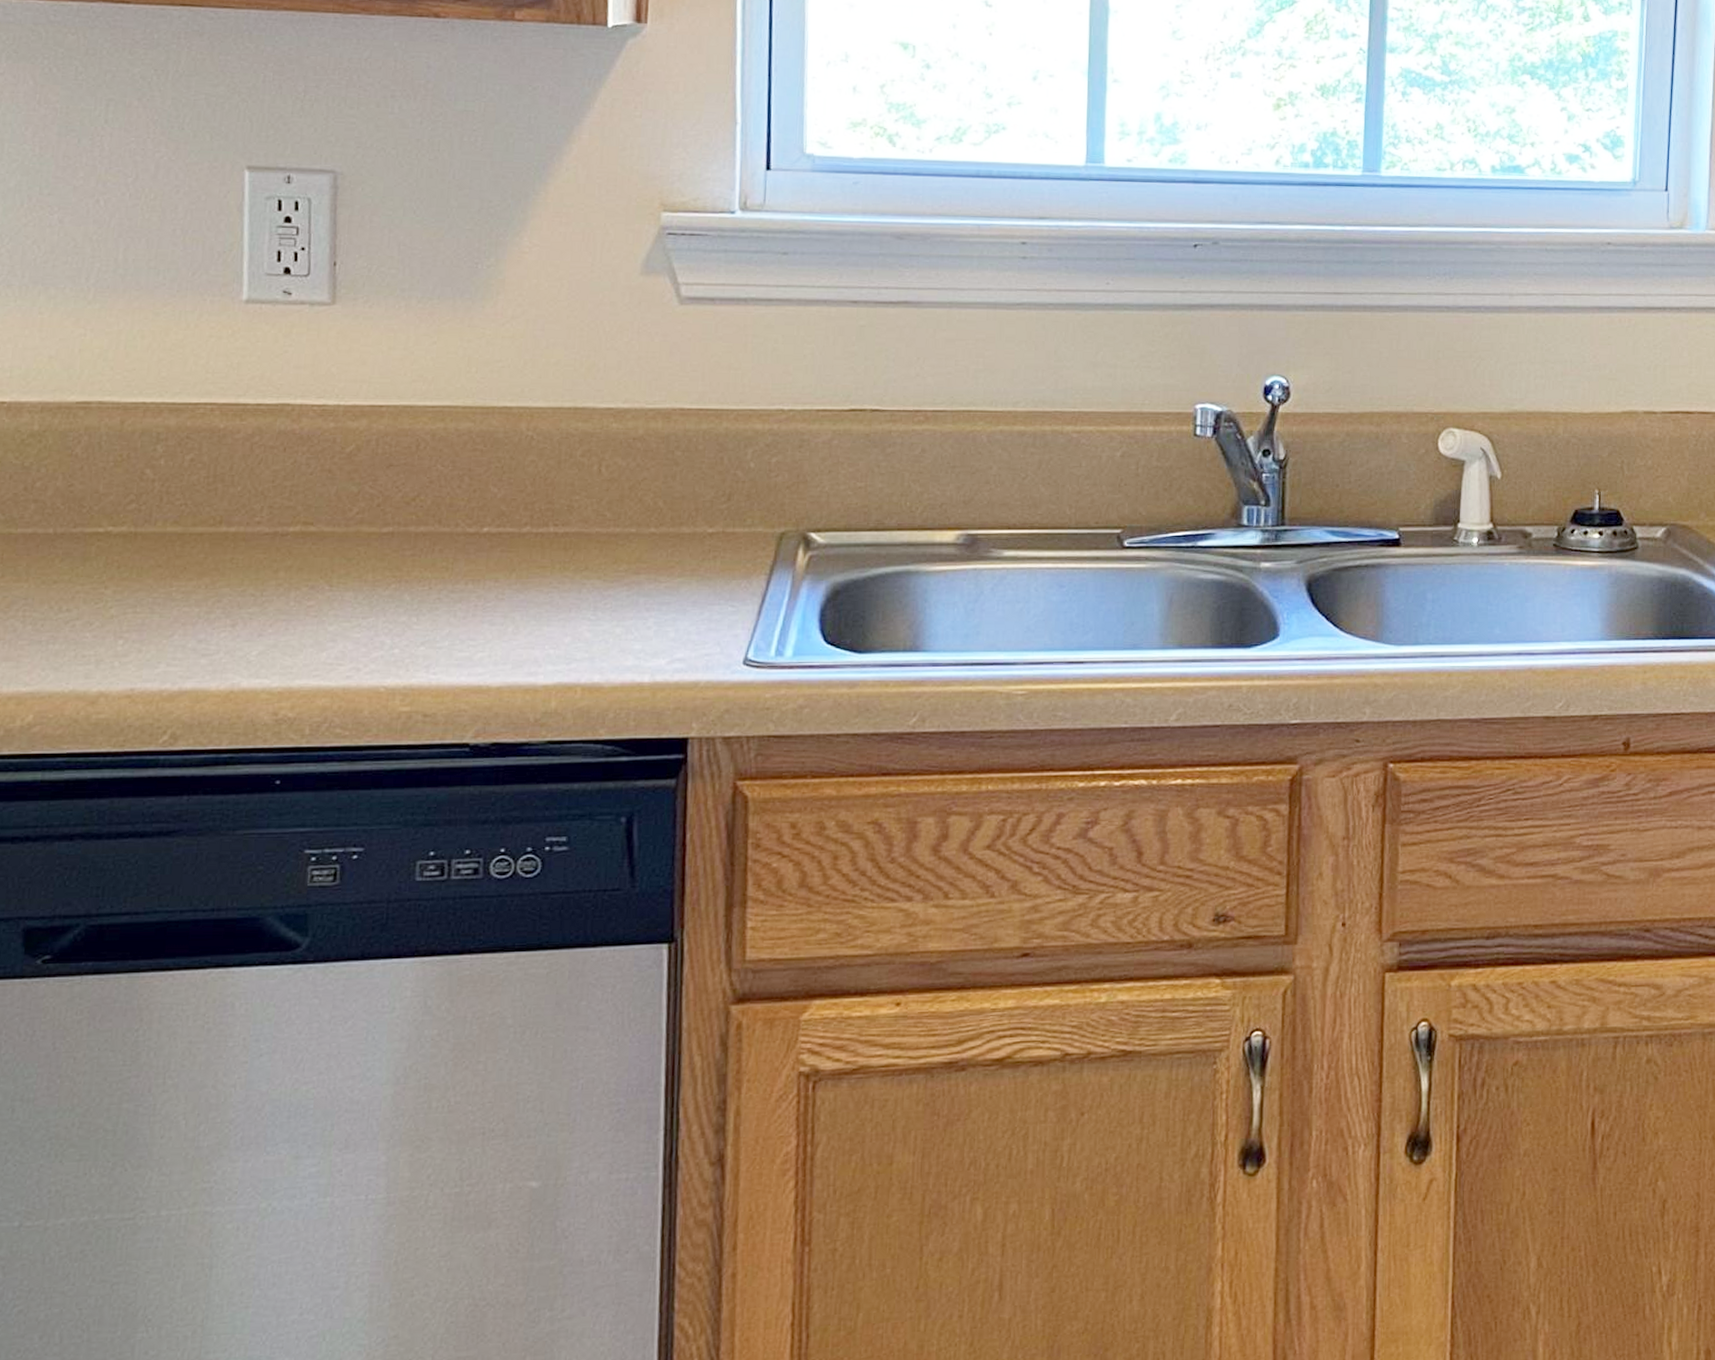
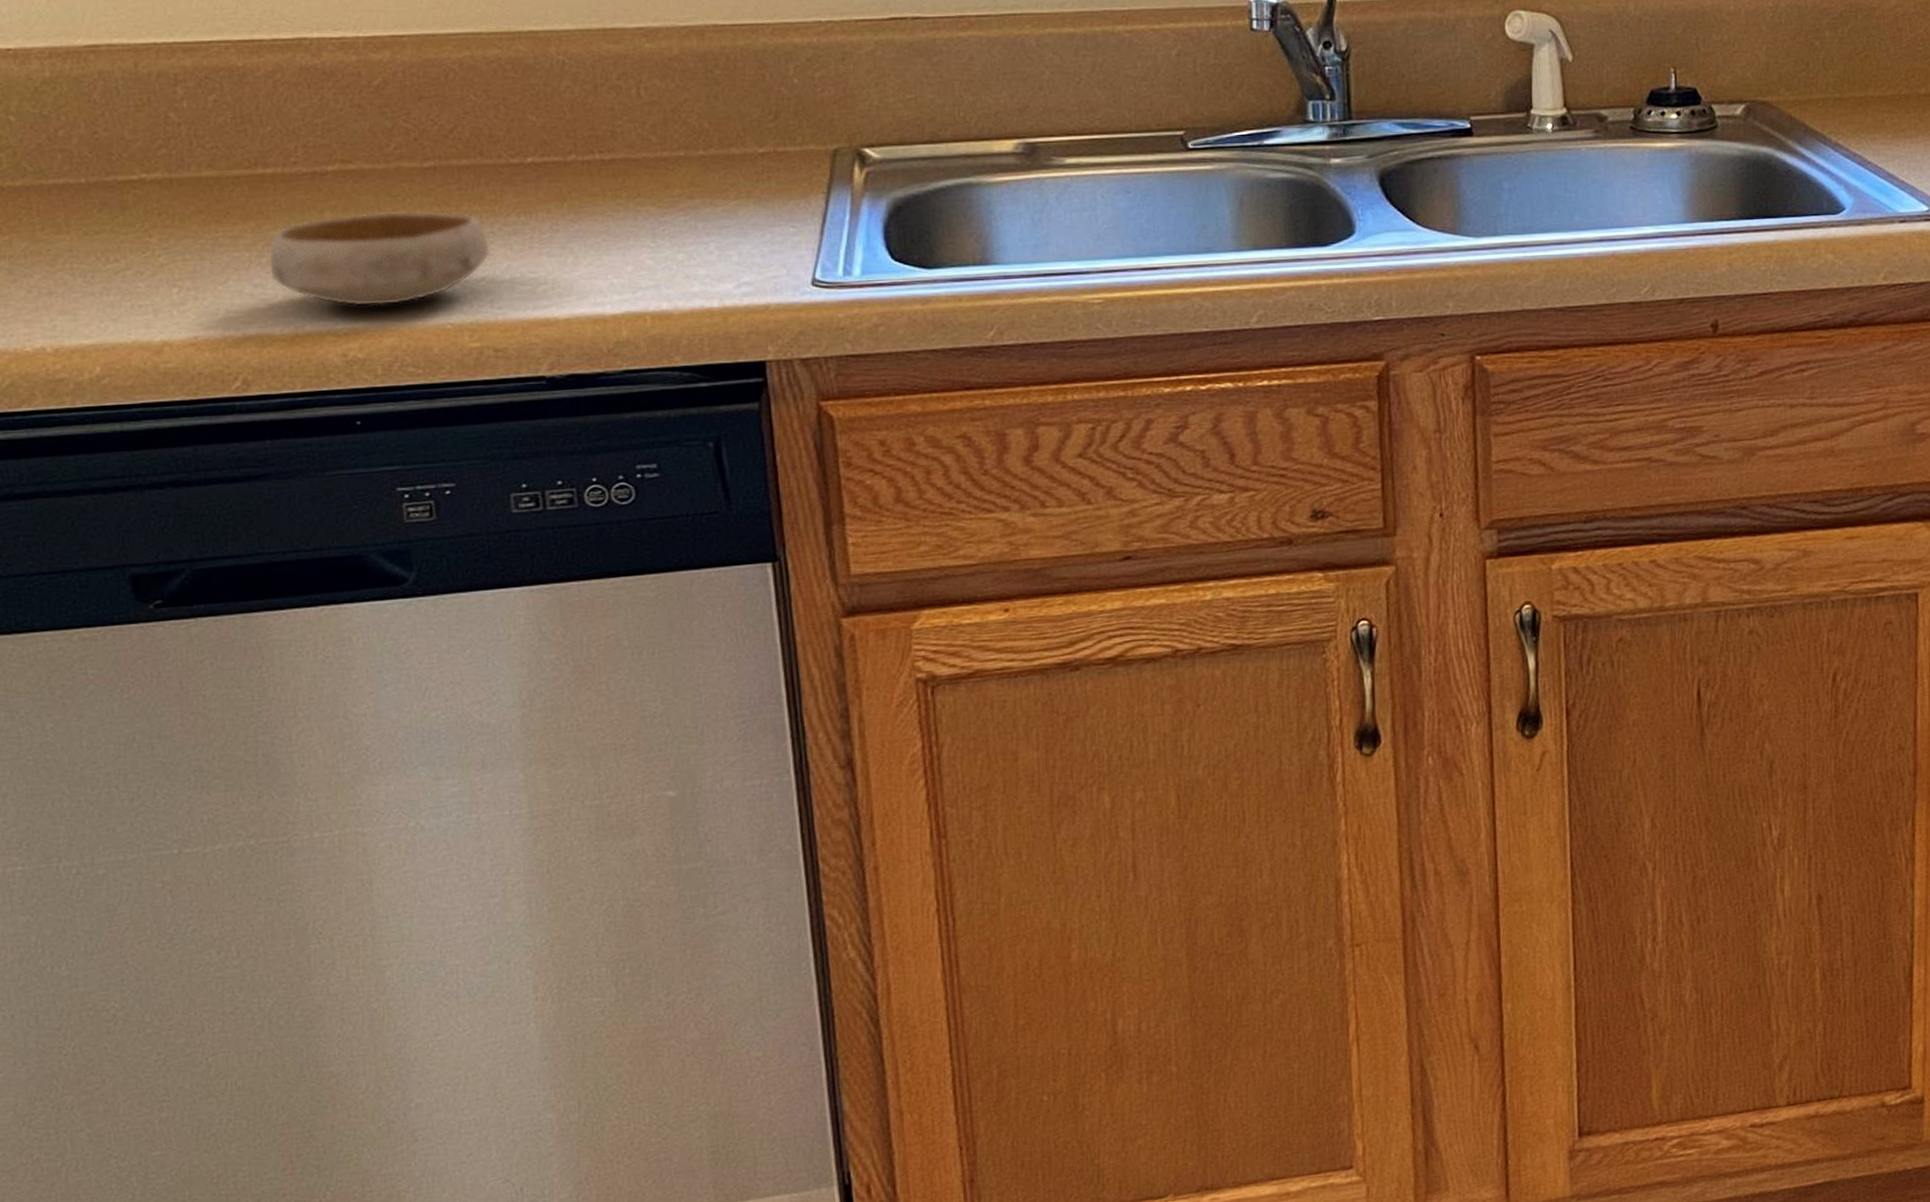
bowl: none [215,573,435,667] -> present [268,210,491,307]

